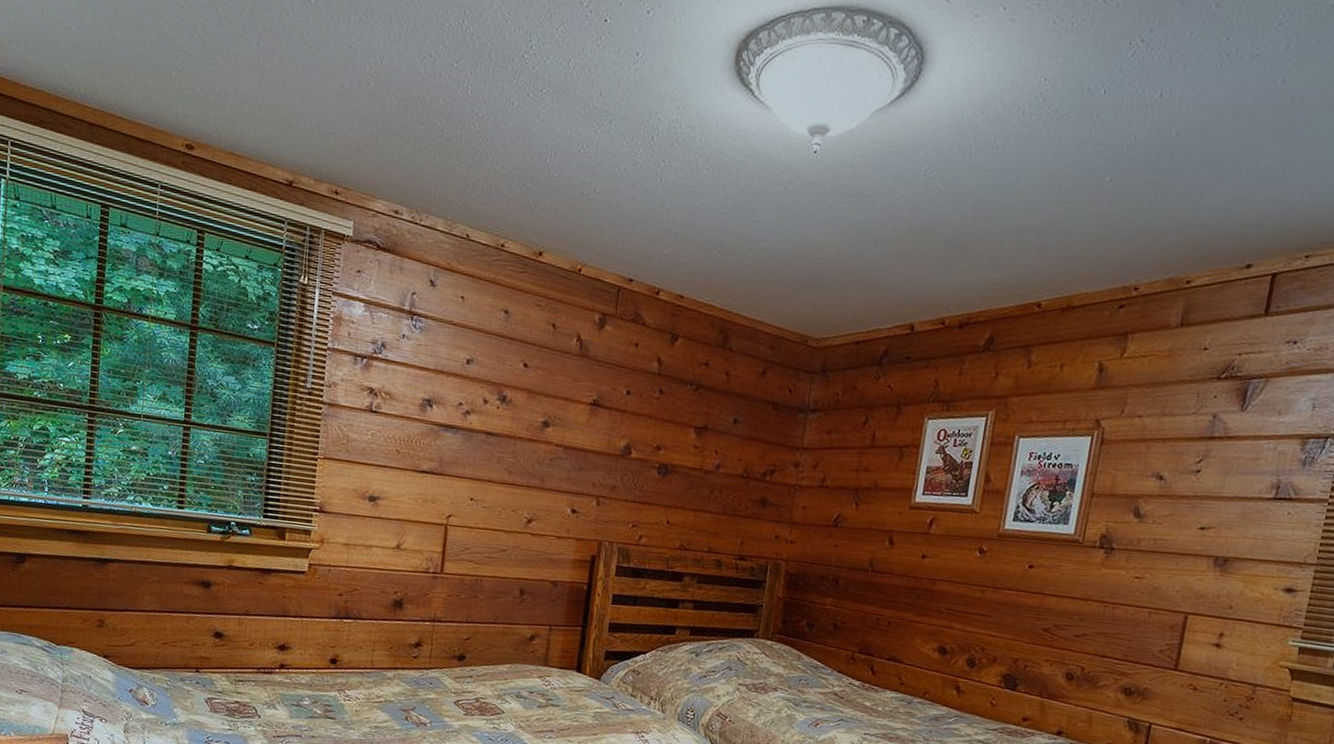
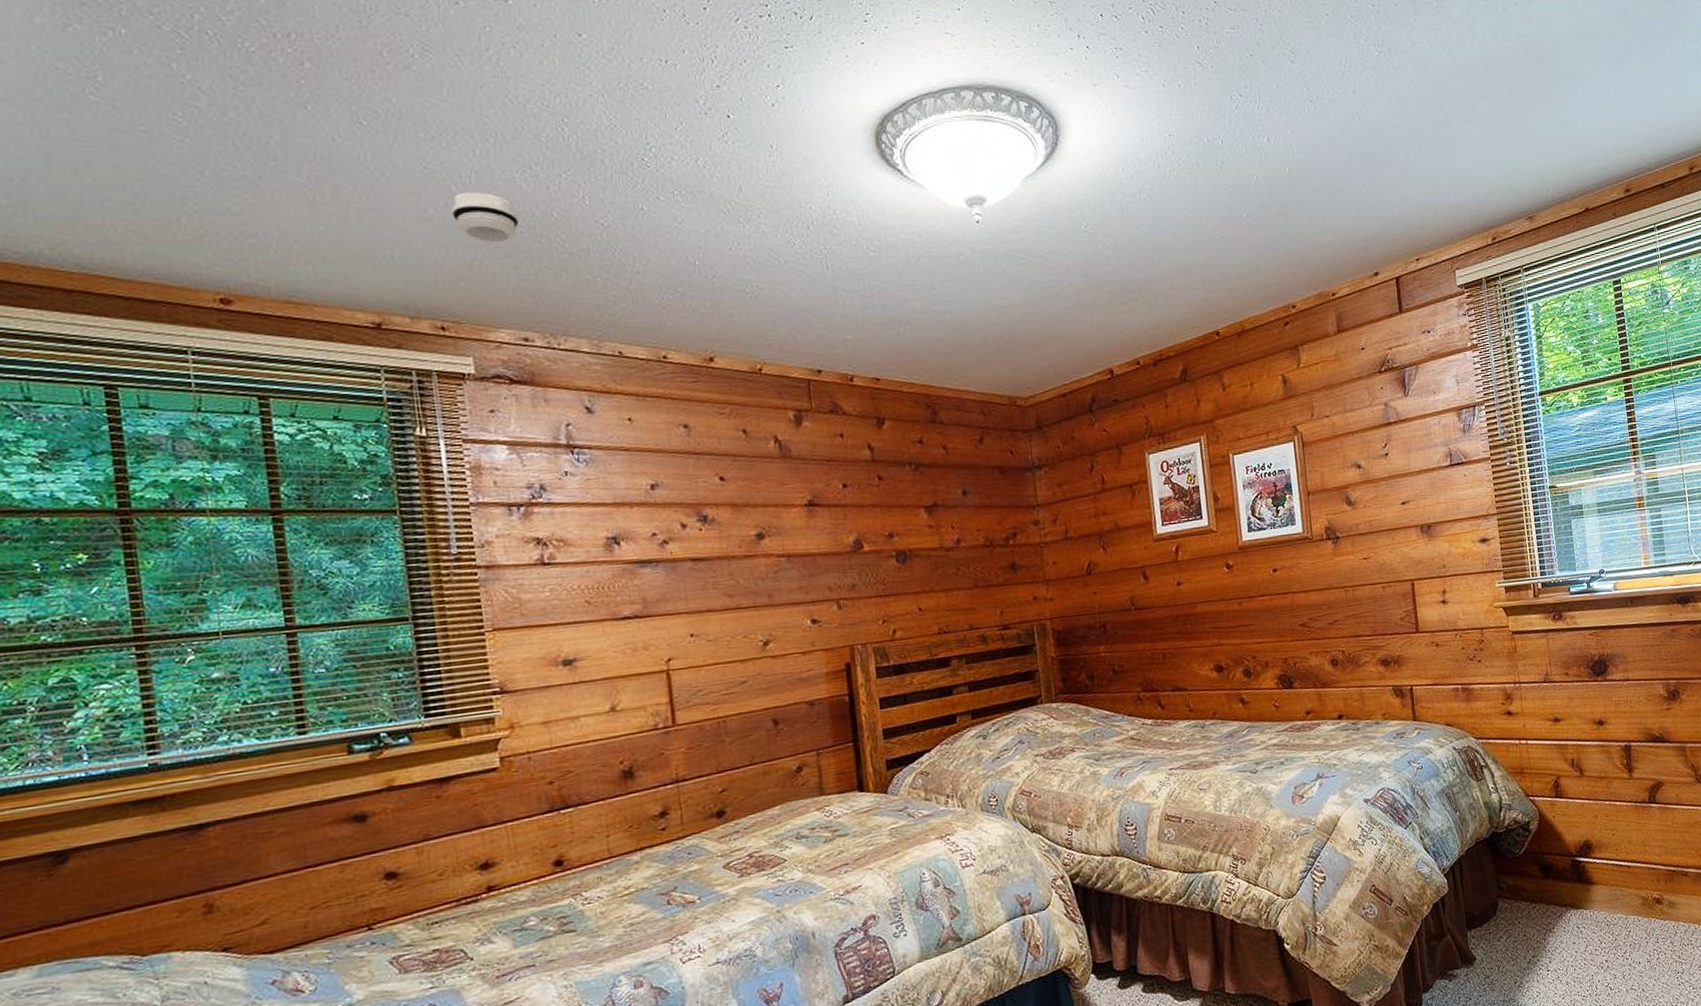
smoke detector: none [361,72,412,122] -> present [450,192,519,243]

